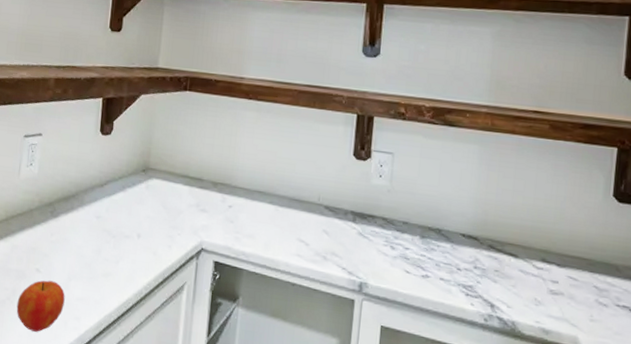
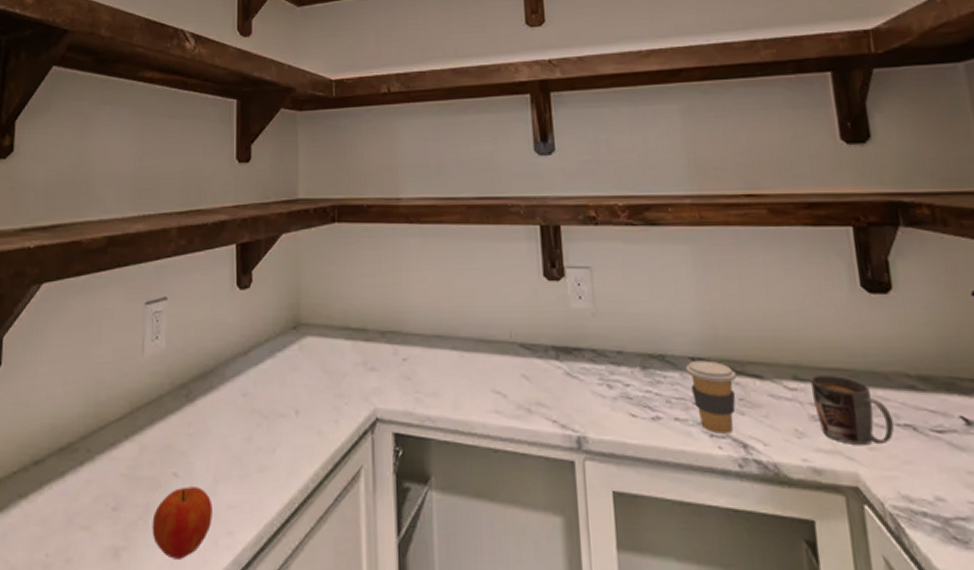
coffee cup: none [456,236,496,295] -> present [685,360,736,434]
mug: none [554,260,615,319] -> present [810,374,894,445]

